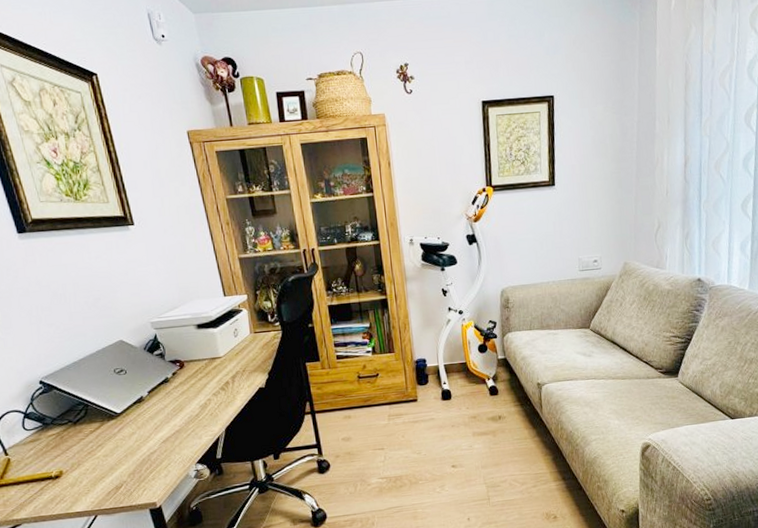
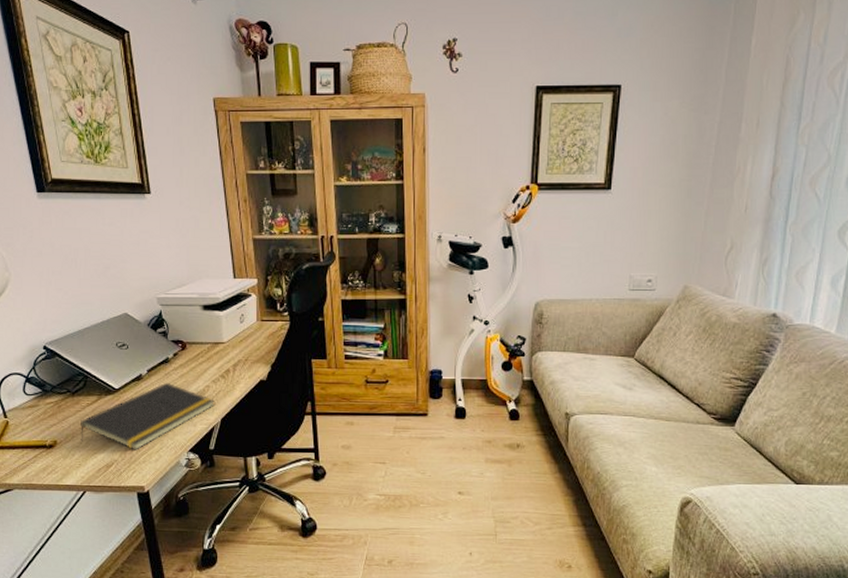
notepad: none [85,400,217,469] -> present [80,382,214,450]

